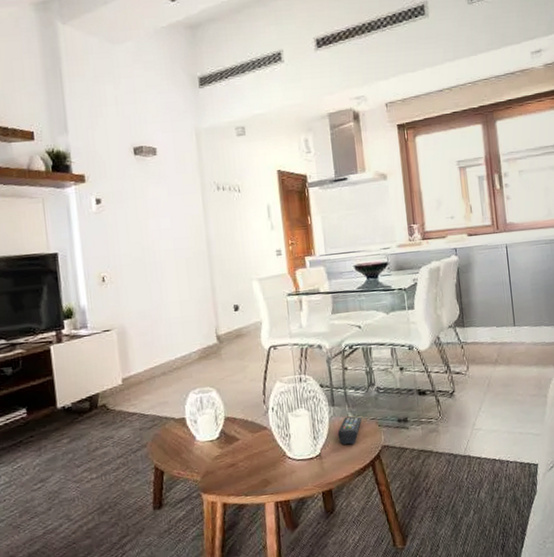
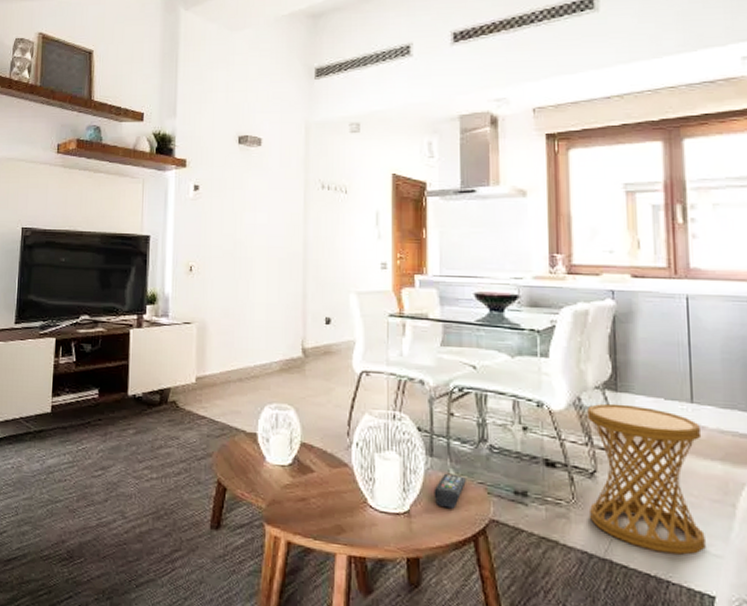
side table: none [444,335,530,442] -> present [587,403,706,555]

